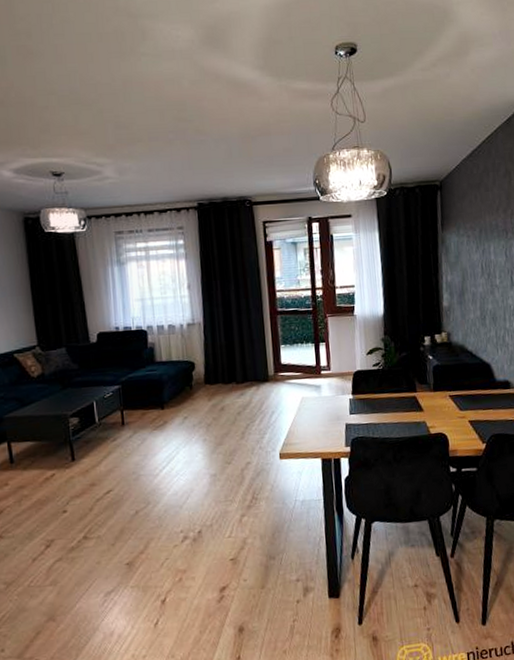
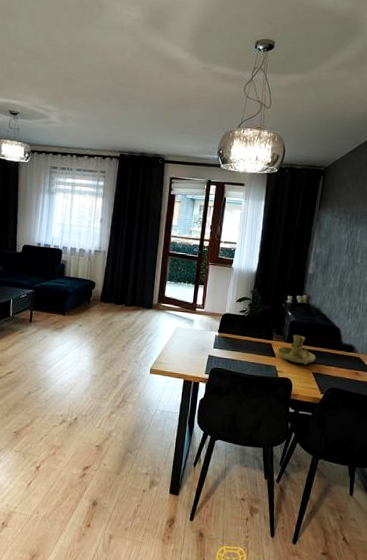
candle holder: none [424,380,470,413] -> present [278,334,316,365]

